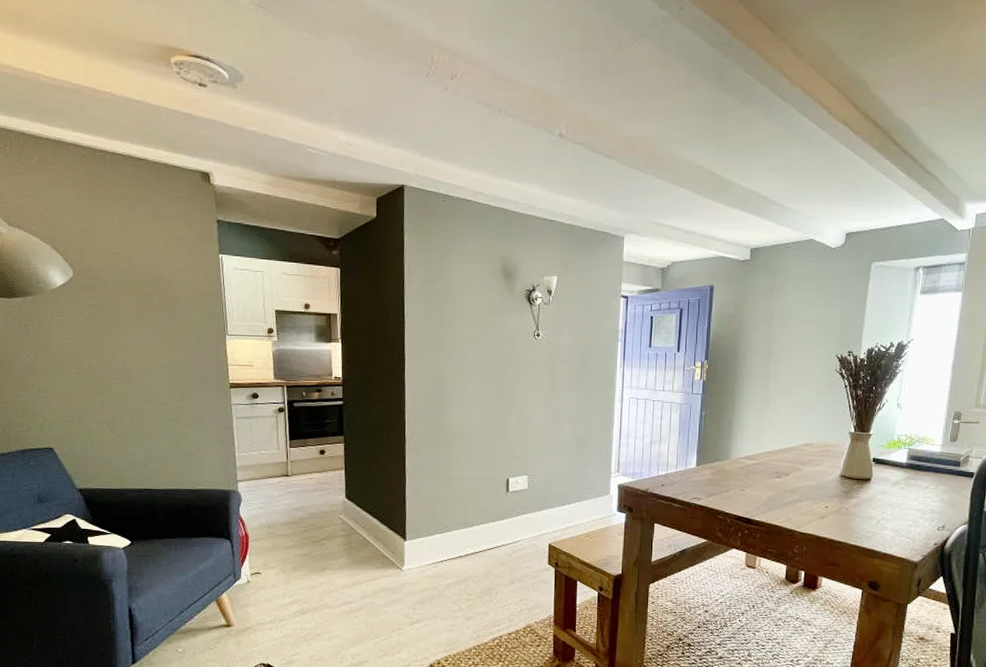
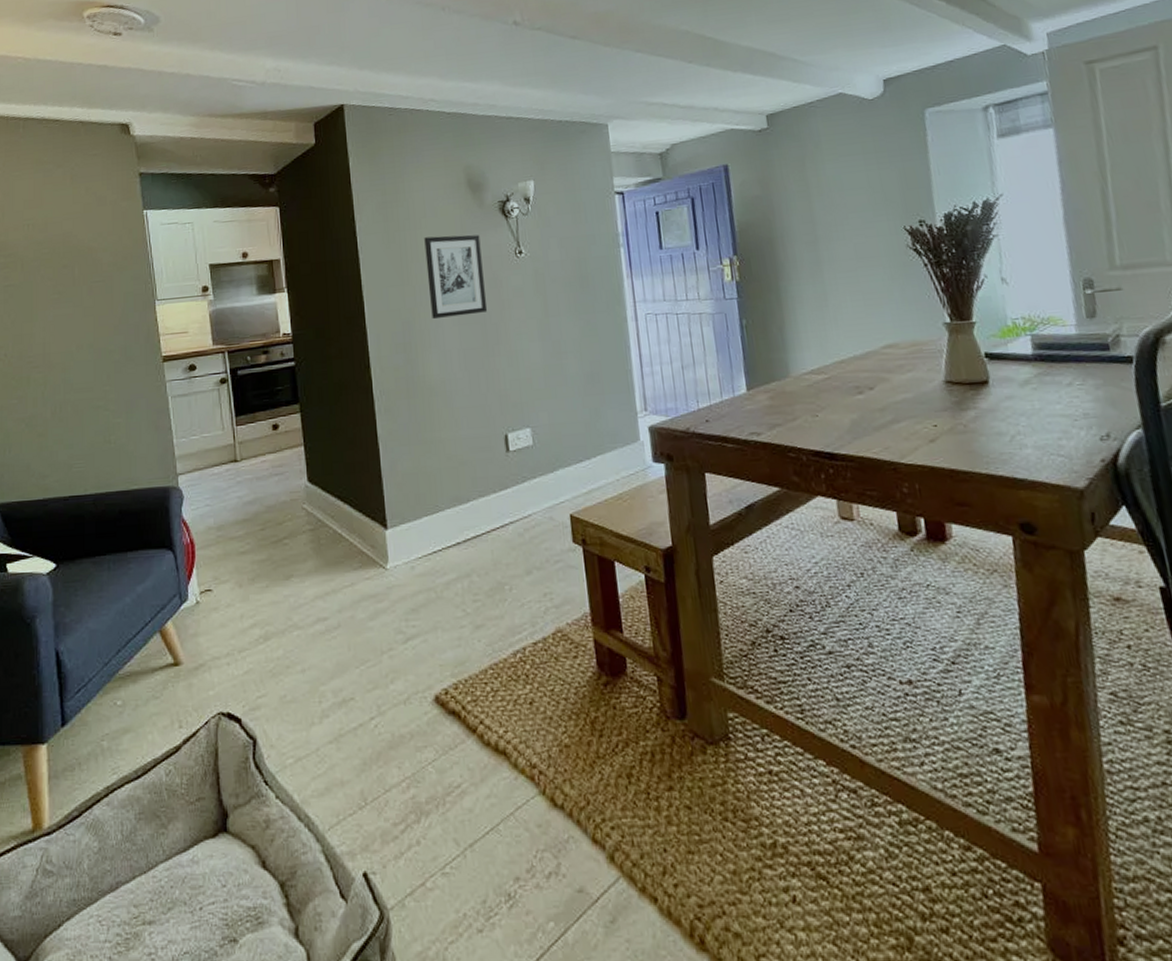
wall art: none [460,312,507,381] -> present [424,235,487,319]

